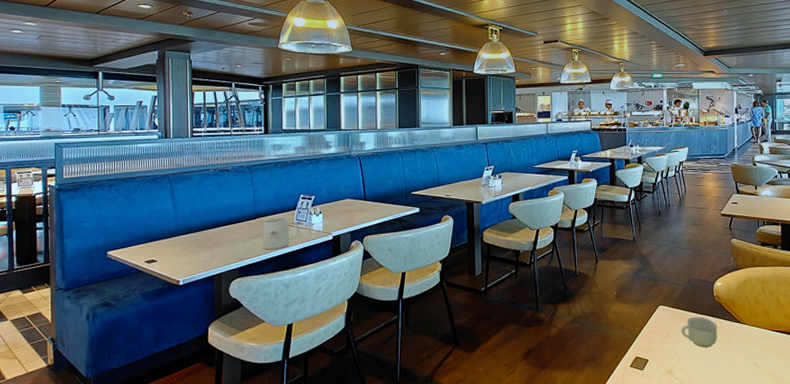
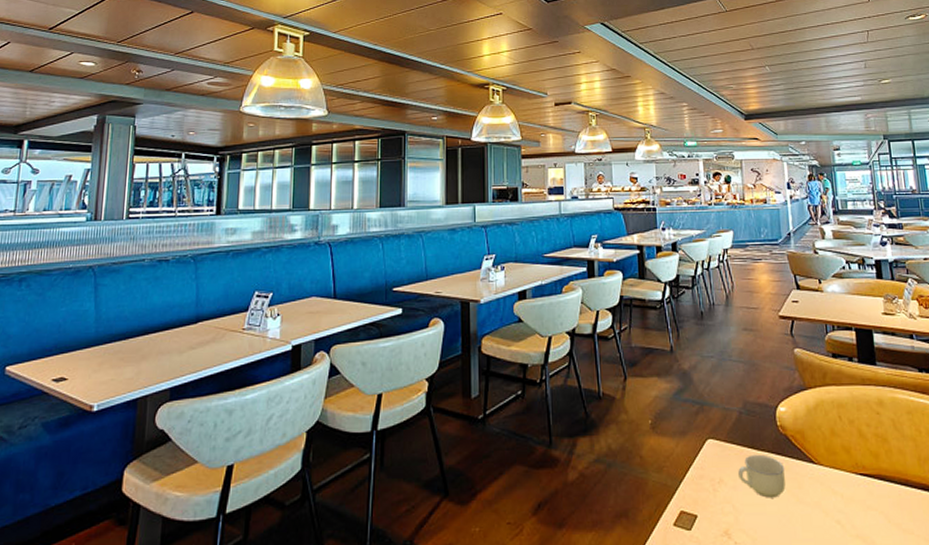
mug: present [262,218,300,250] -> none [203,321,252,364]

